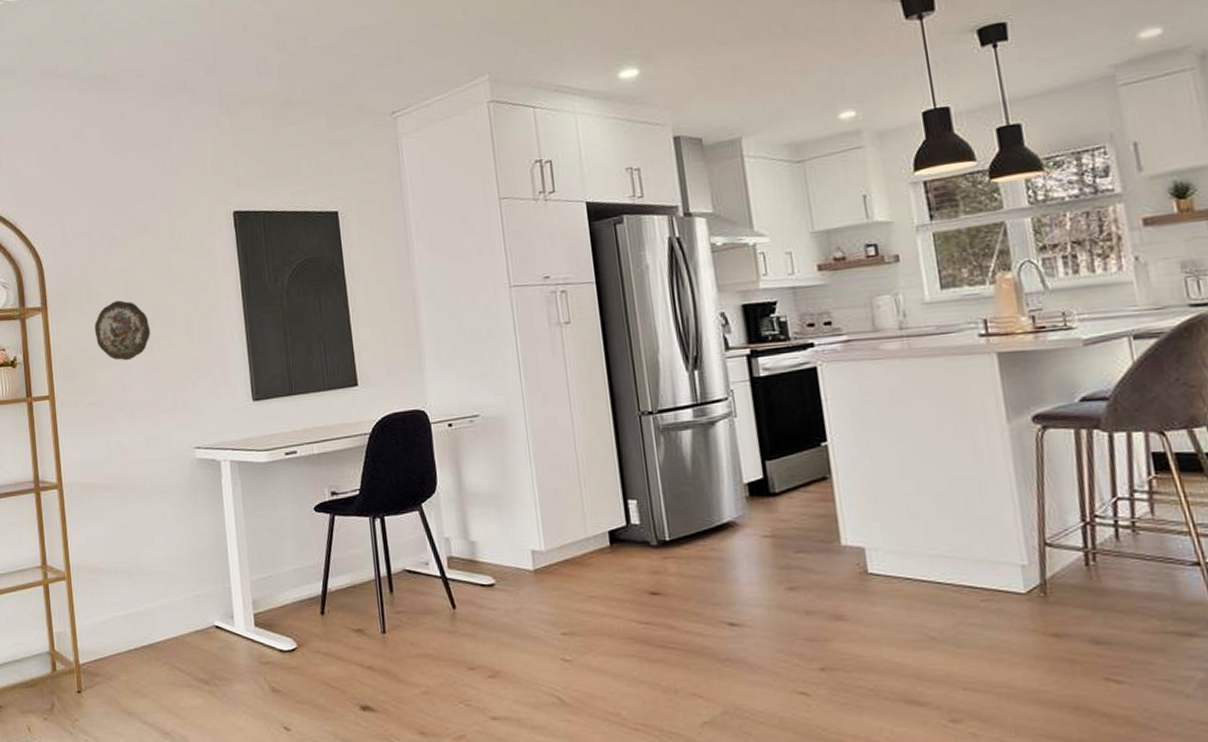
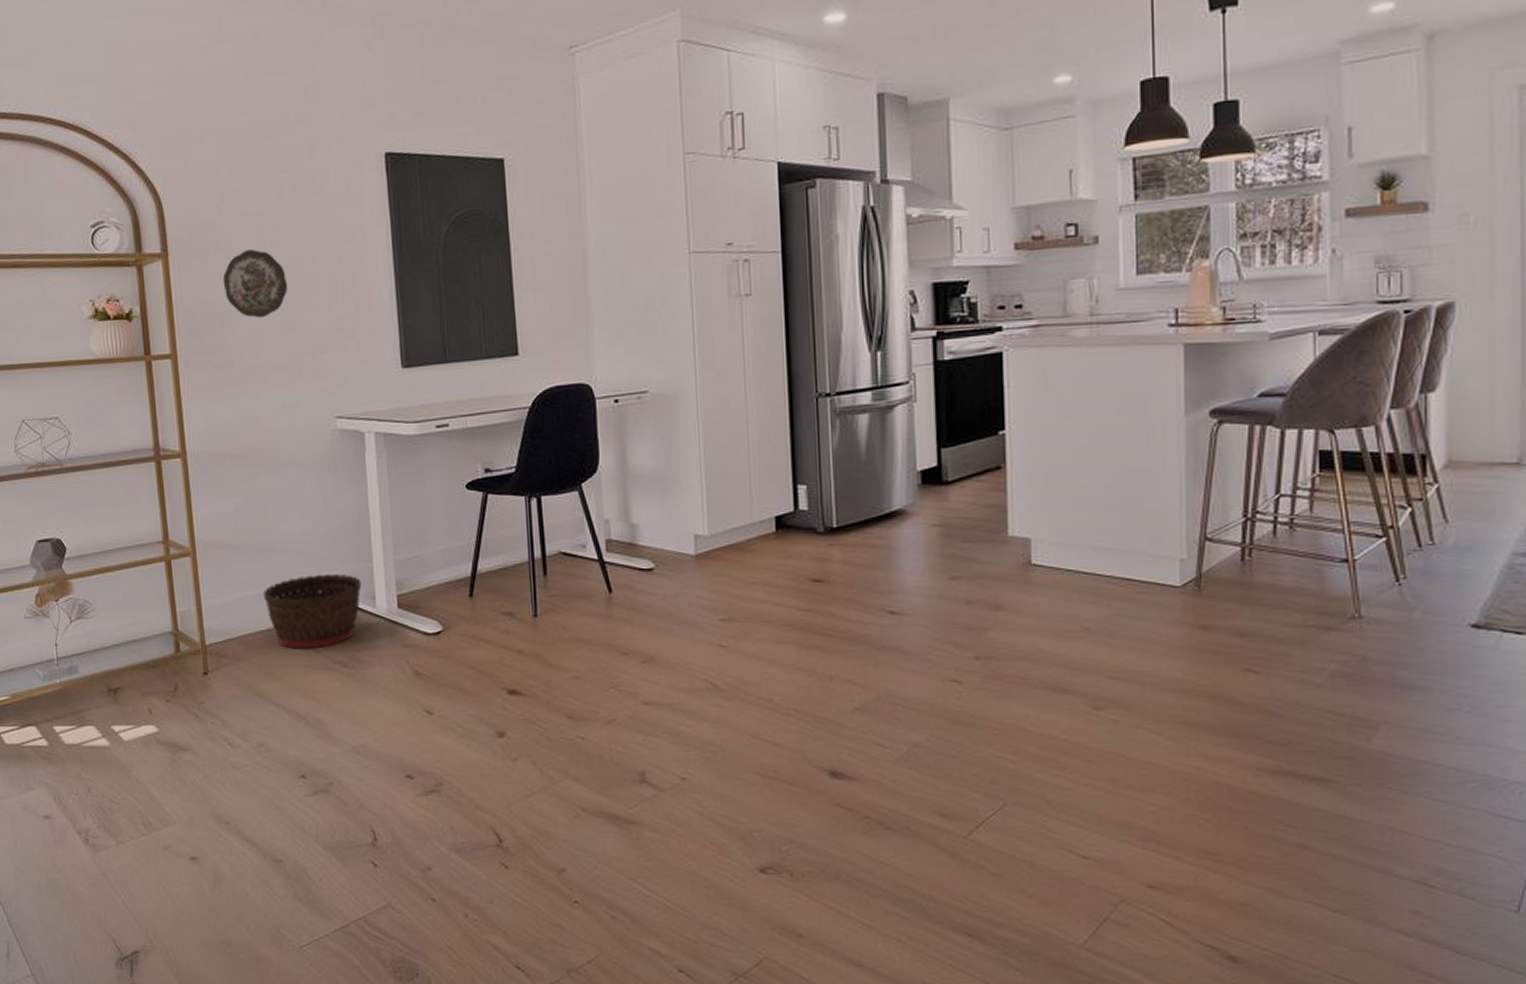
basket: none [131,594,221,668] -> present [262,573,362,649]

